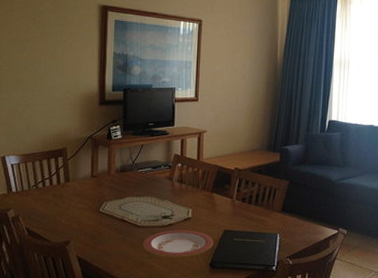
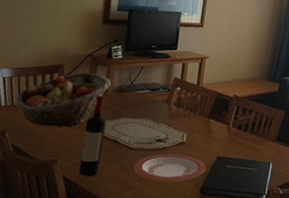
fruit basket: none [25,154,113,210] -> present [16,72,111,127]
wine bottle: none [91,176,112,256] -> present [79,95,106,177]

